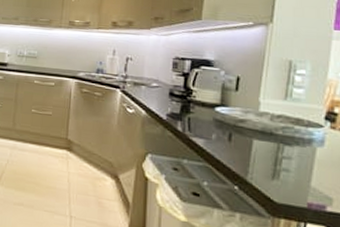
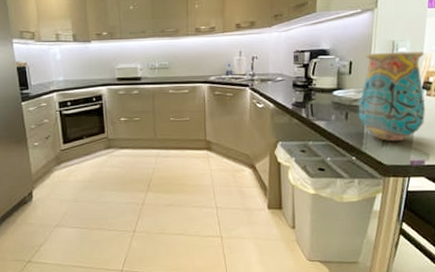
vase: none [244,71,329,178] -> present [358,52,426,142]

